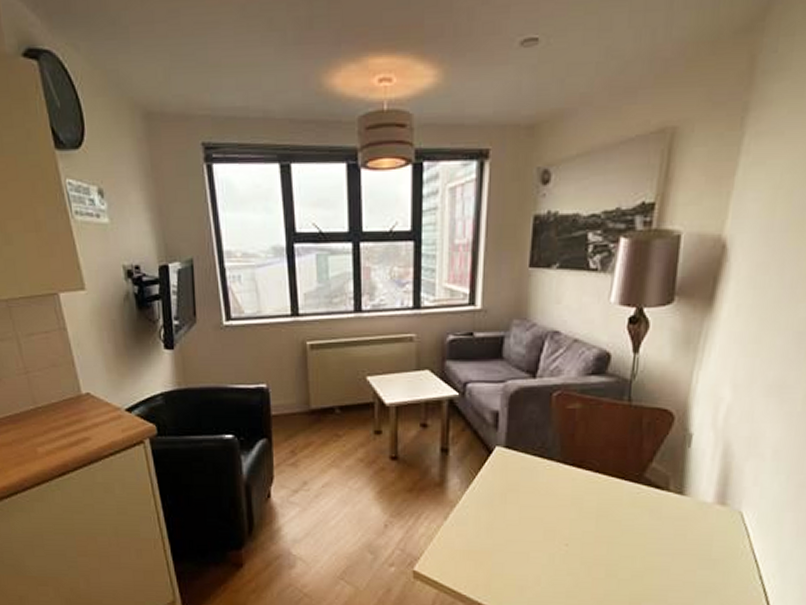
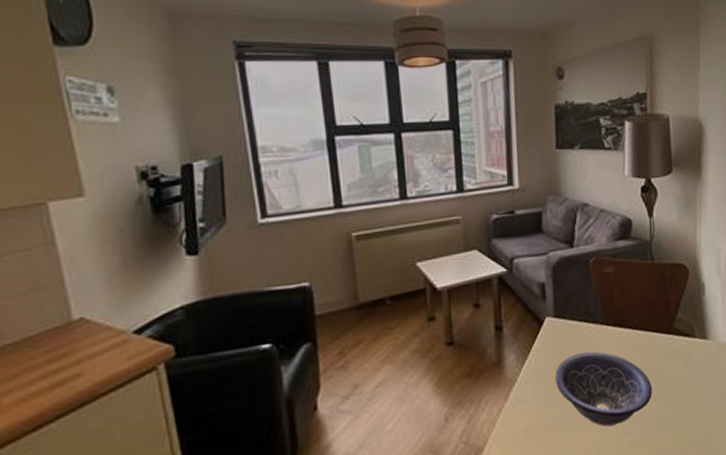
decorative bowl: none [498,487,608,563] -> present [554,351,653,427]

